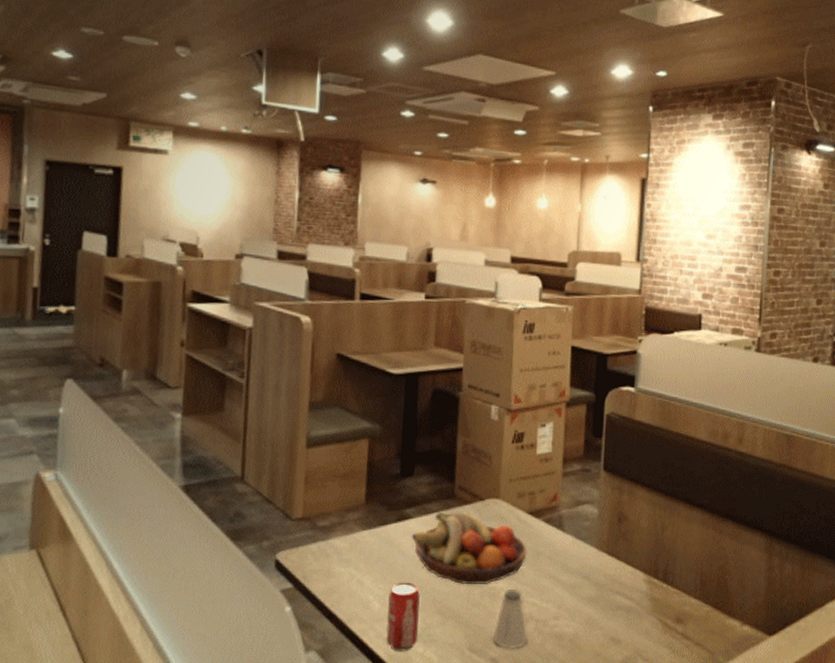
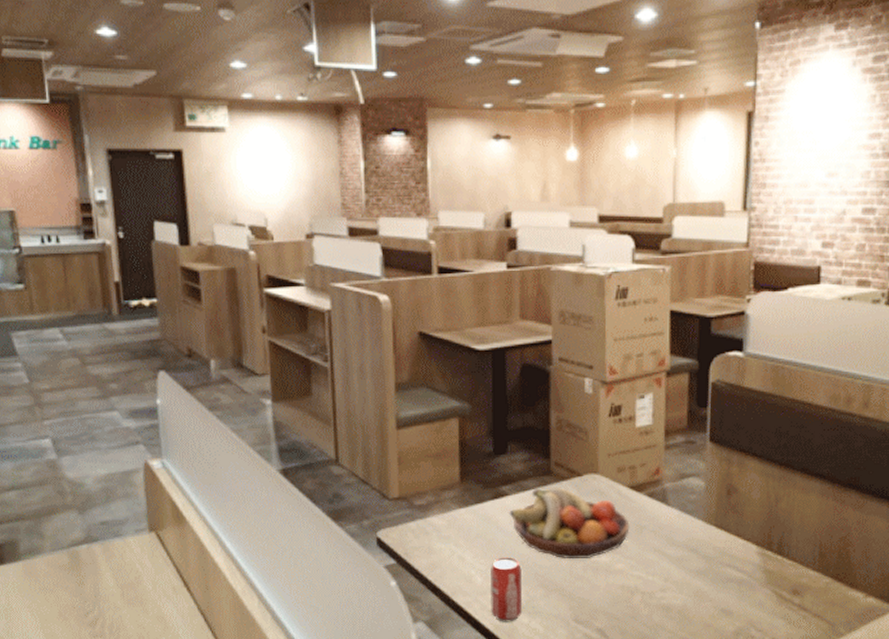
saltshaker: present [492,588,528,649] -> none [597,562,634,620]

